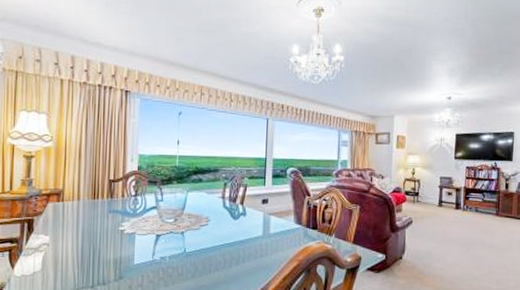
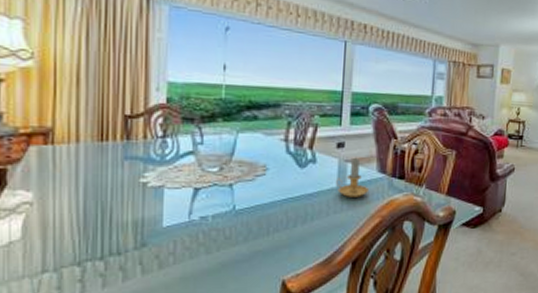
candle: none [261,211,288,244] -> present [335,157,369,197]

